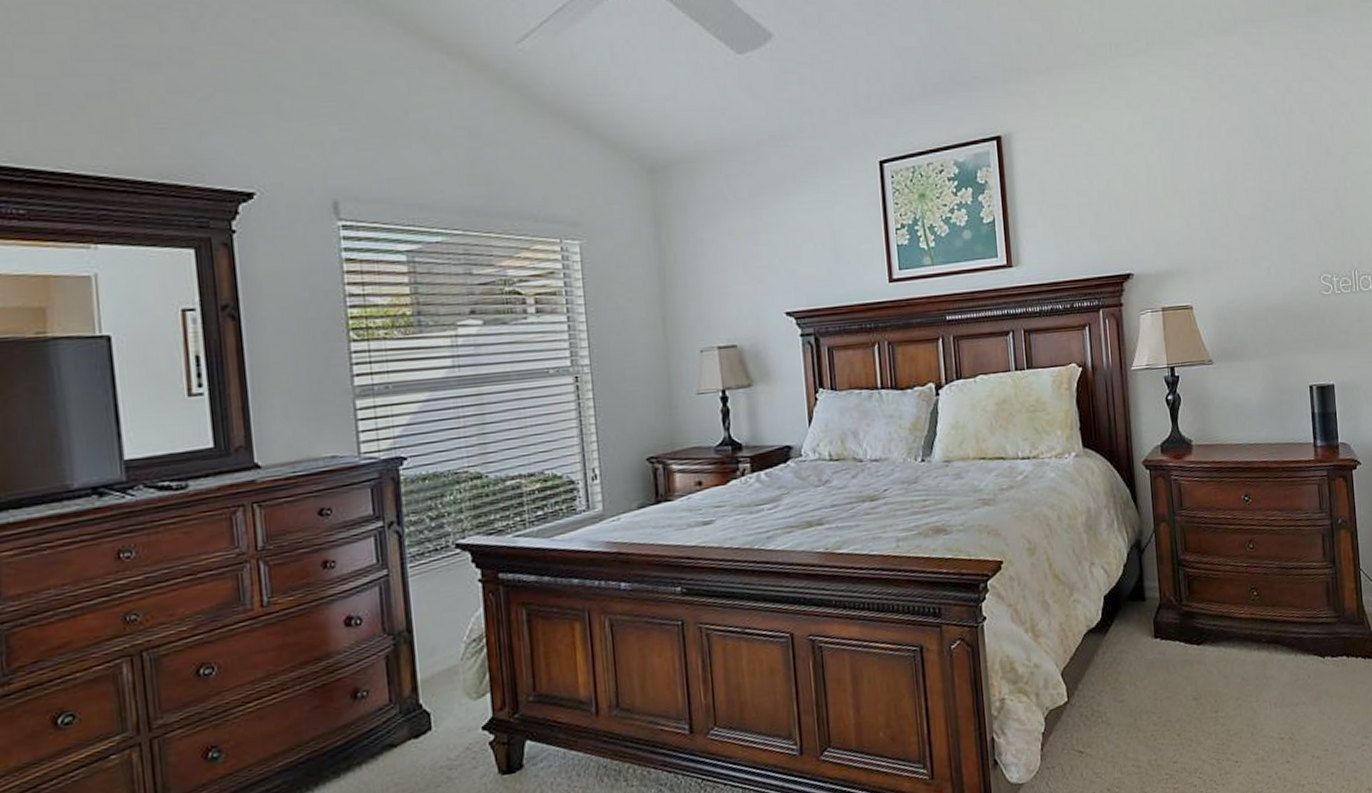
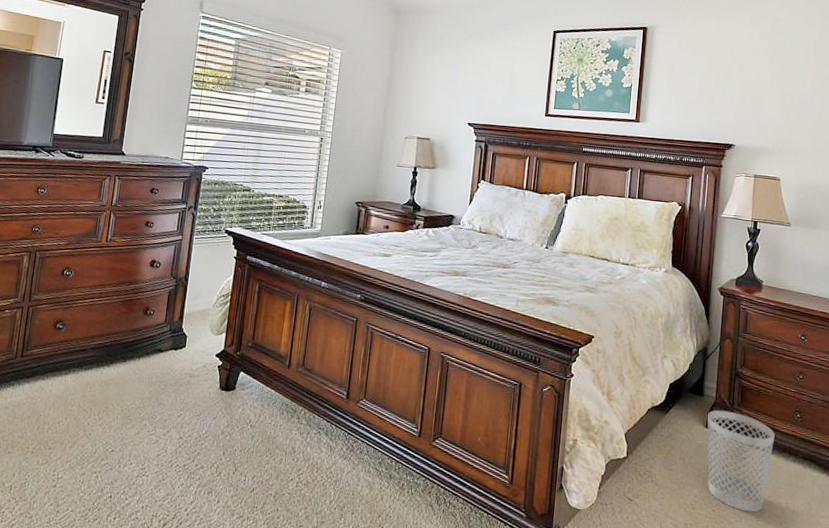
wastebasket: none [1154,609,1233,726] -> present [707,410,775,513]

